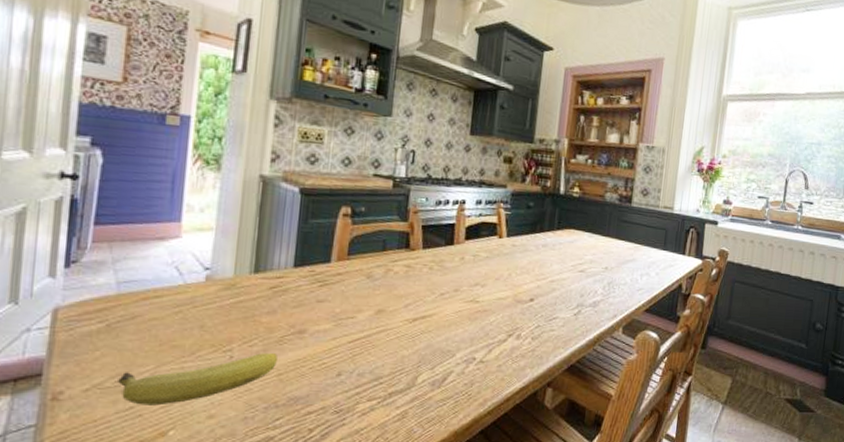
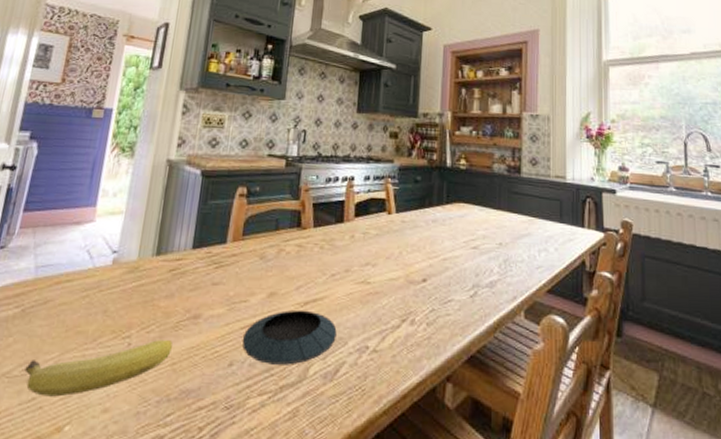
saucer: none [350,325,445,375] -> present [242,310,337,365]

